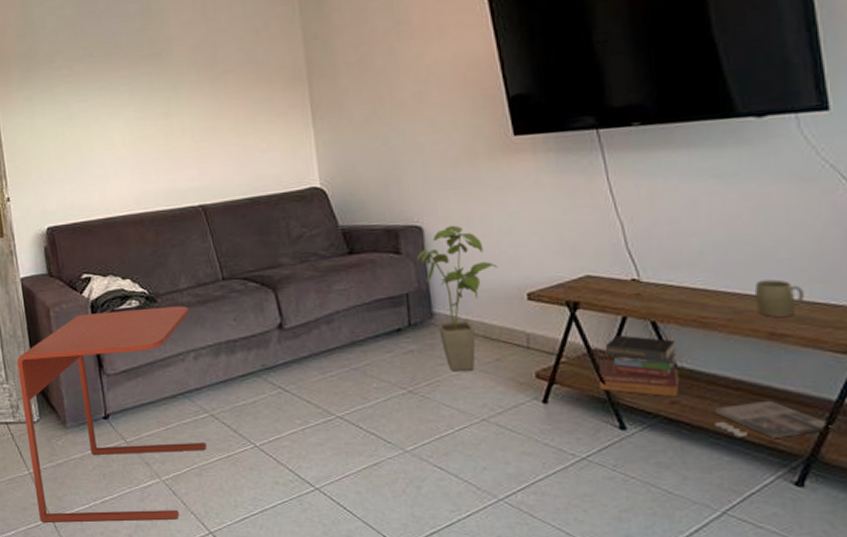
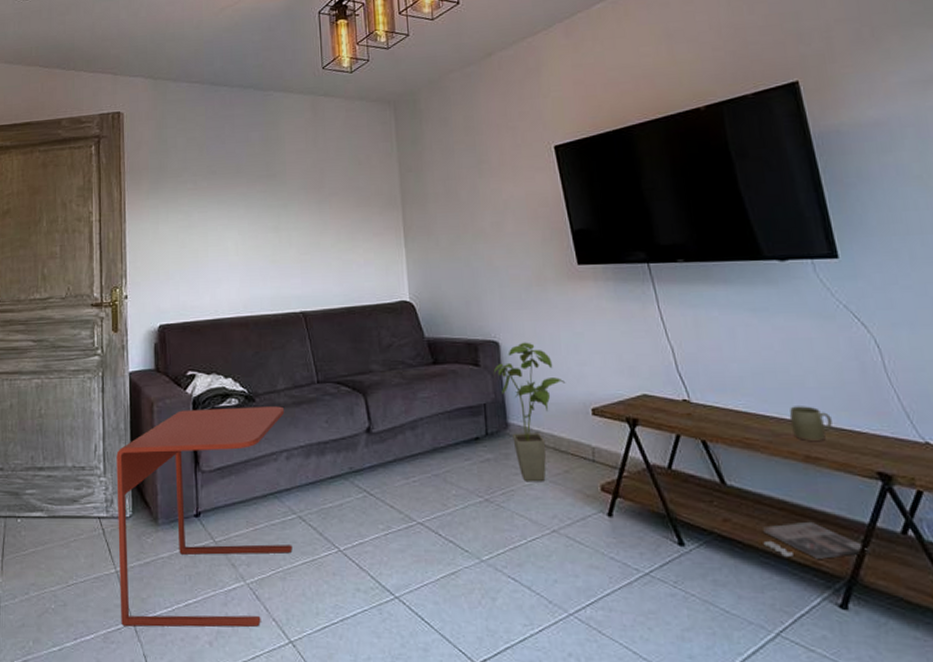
books: present [598,335,680,398] -> none [657,452,730,515]

